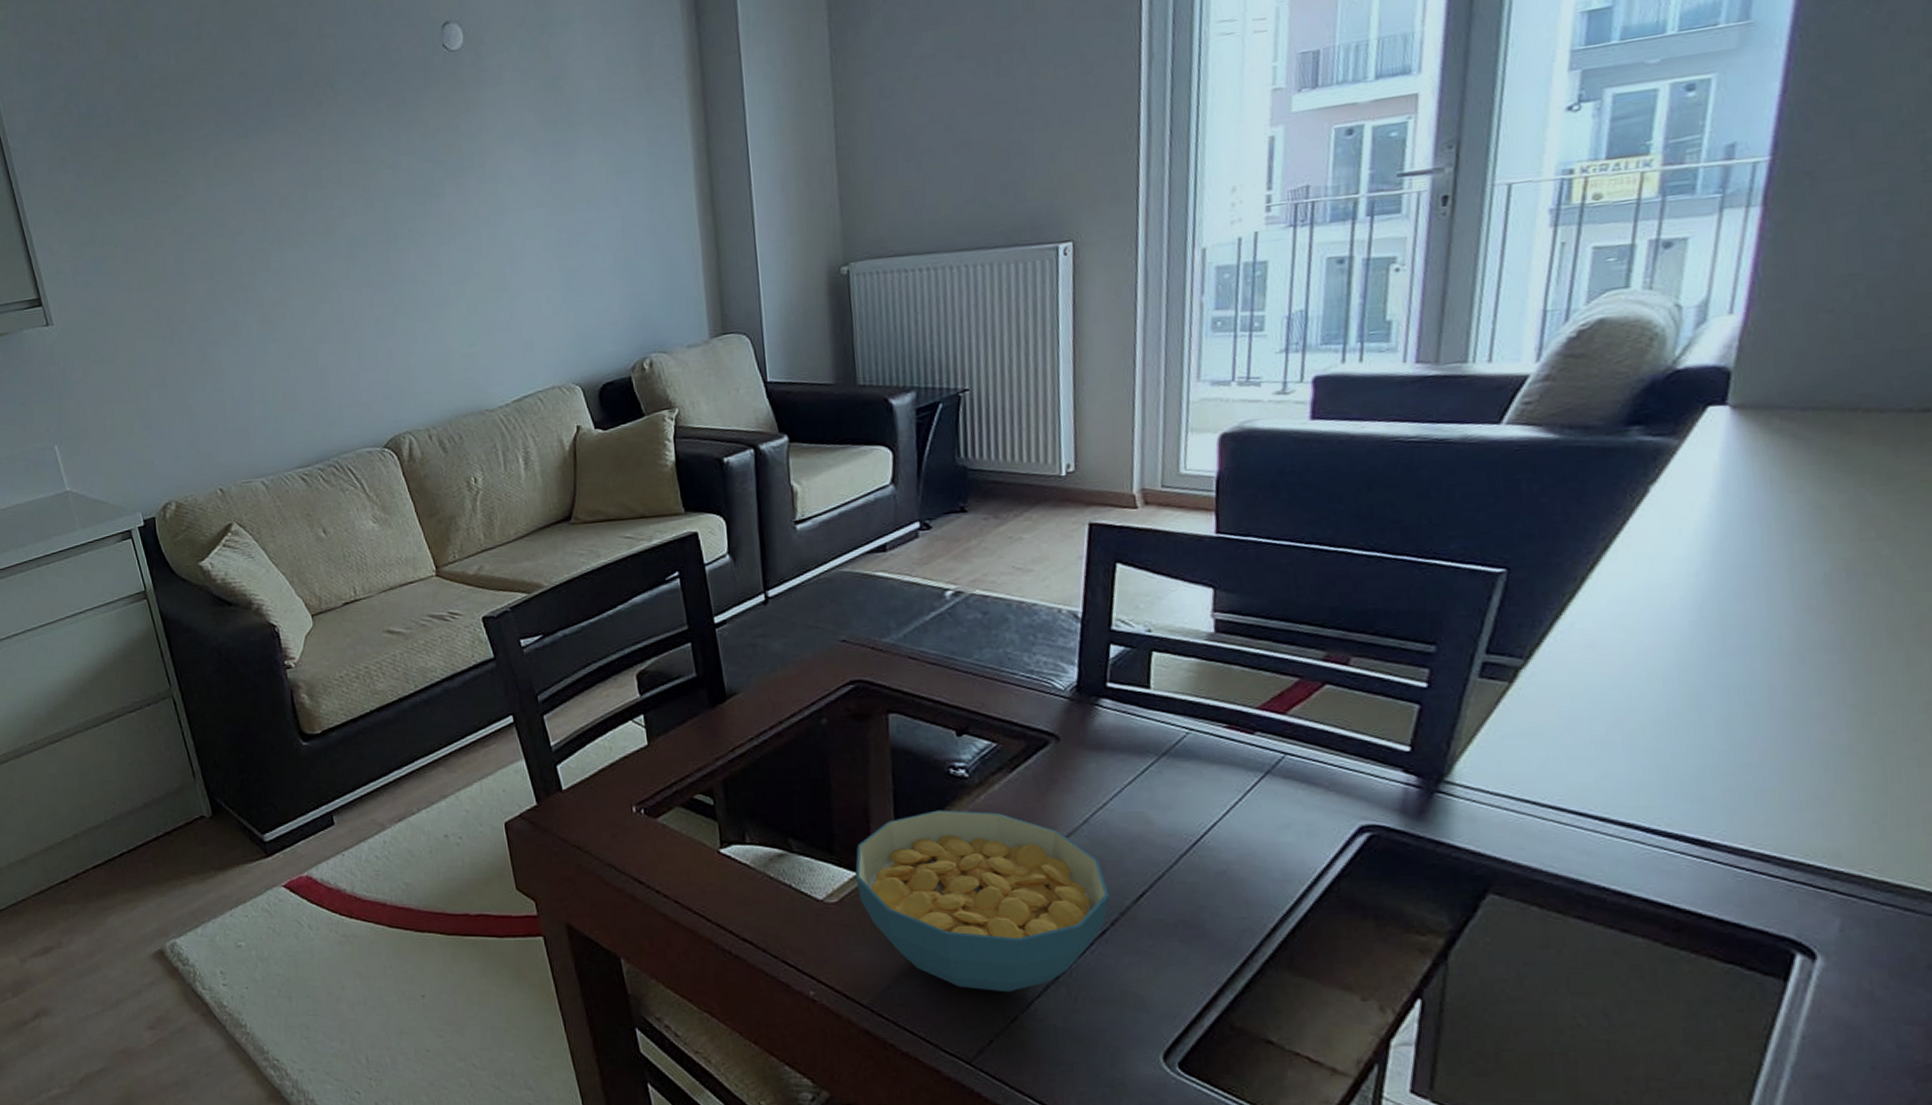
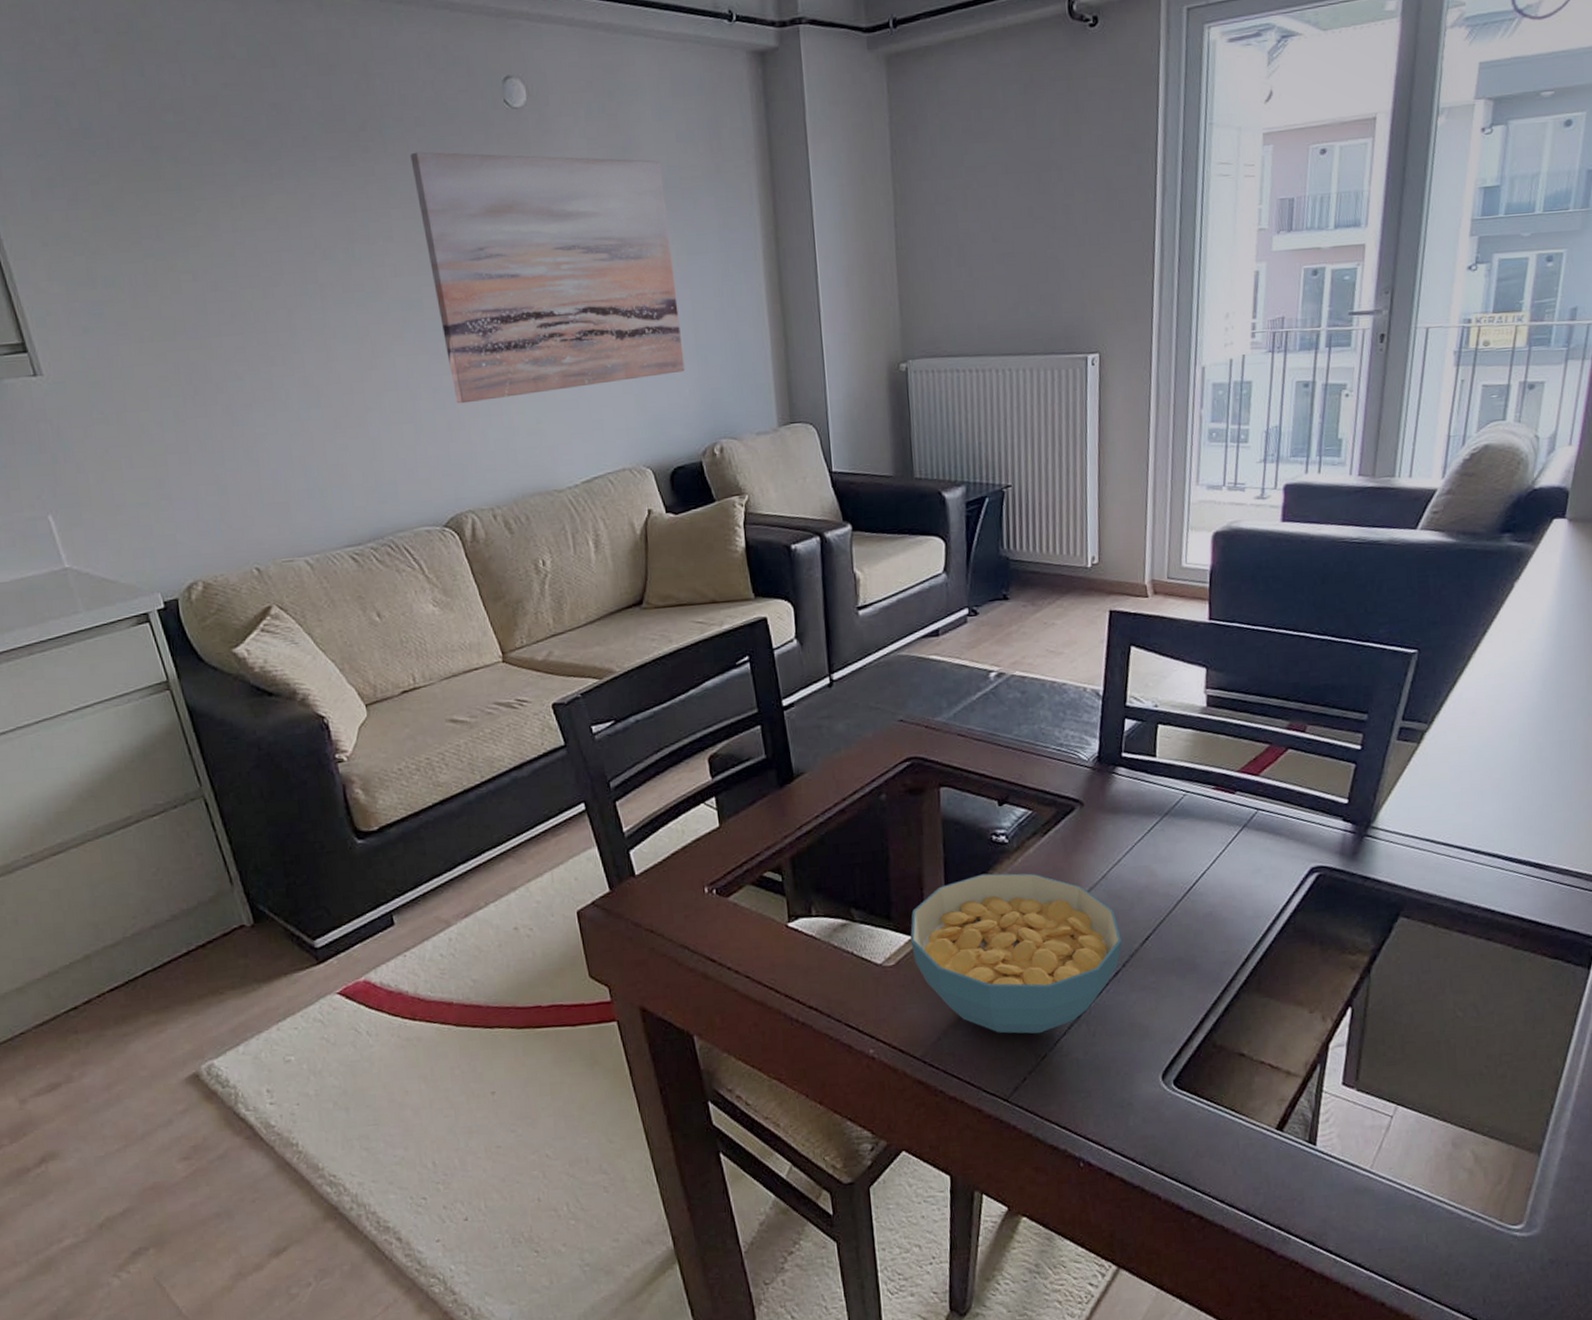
wall art: none [358,85,614,332] -> present [410,151,685,404]

